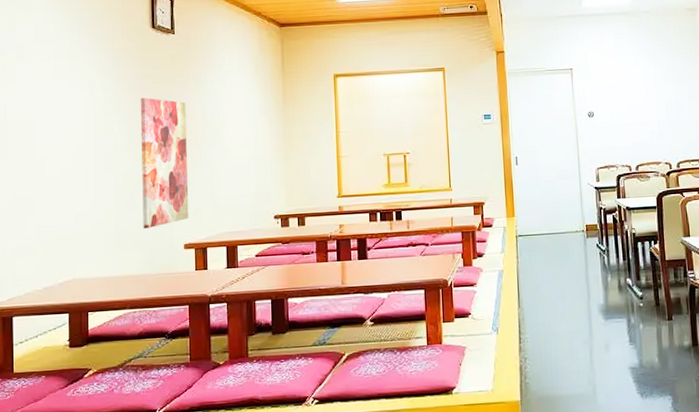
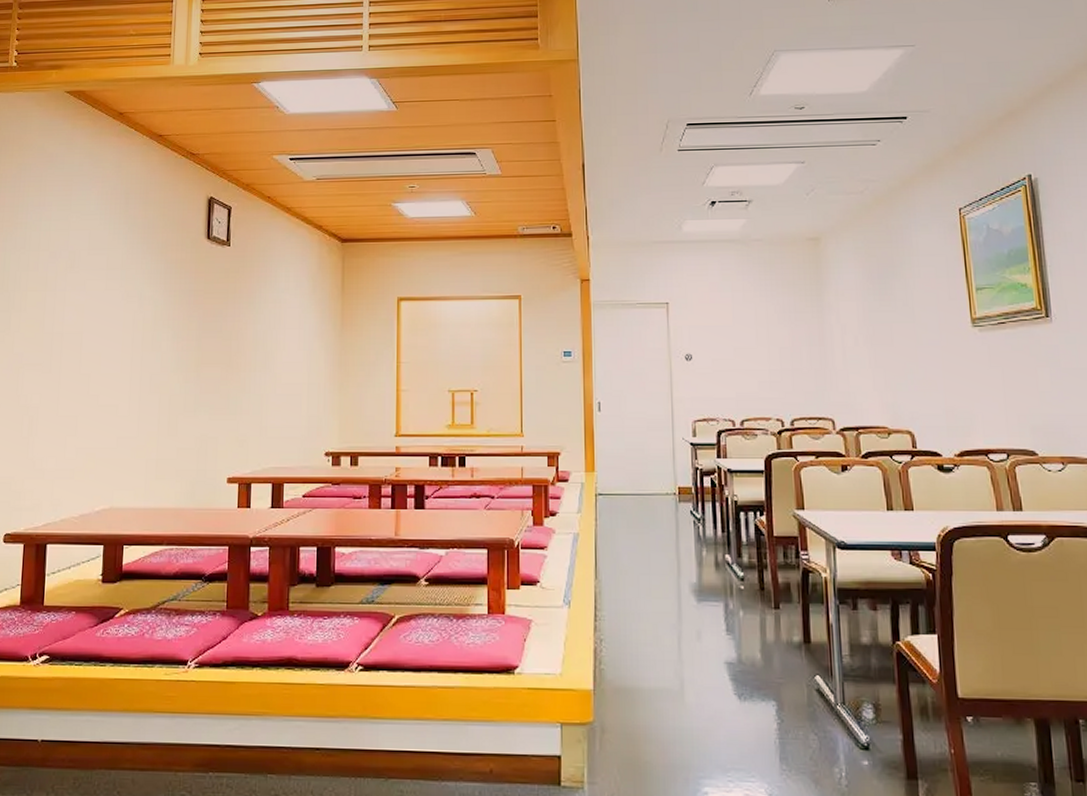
wall art: present [140,97,189,229] -> none [185,314,238,458]

